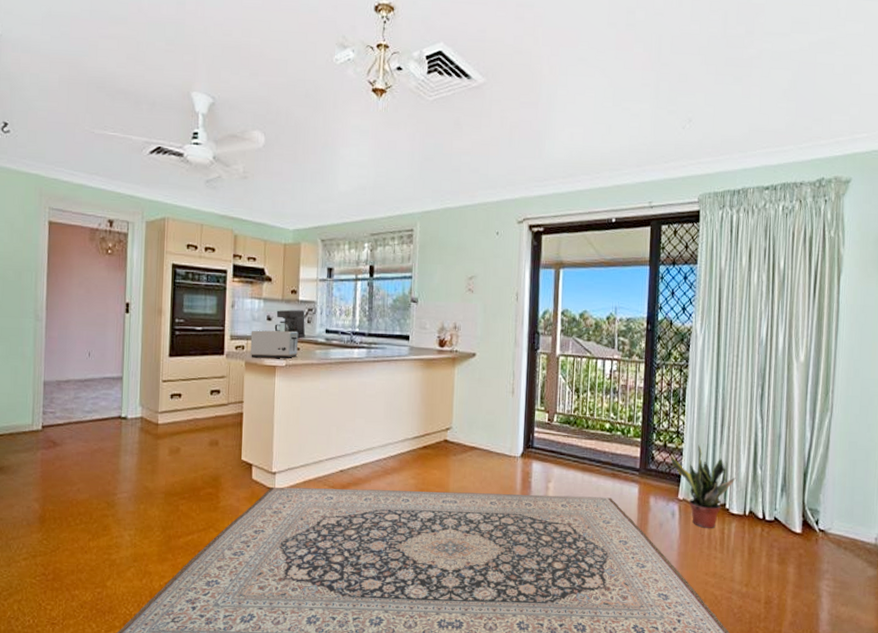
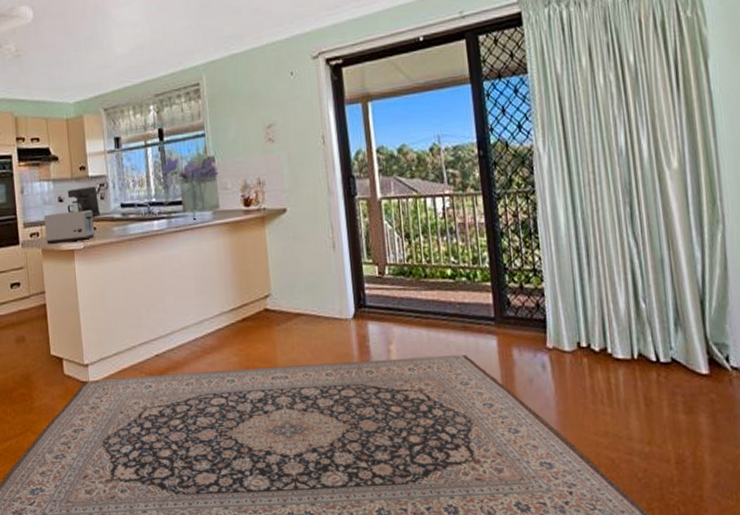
flower bouquet: none [366,293,420,353] -> present [161,155,221,220]
potted plant: present [670,444,736,528] -> none [530,281,615,379]

